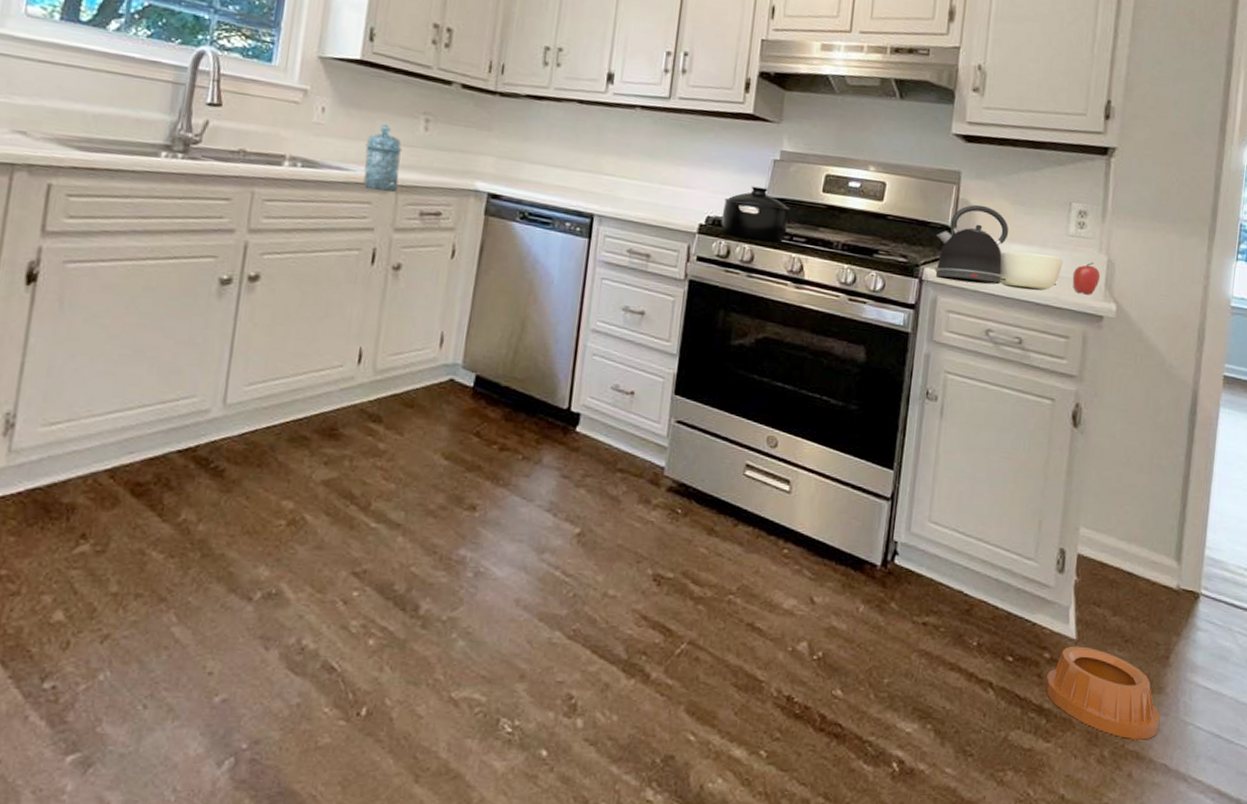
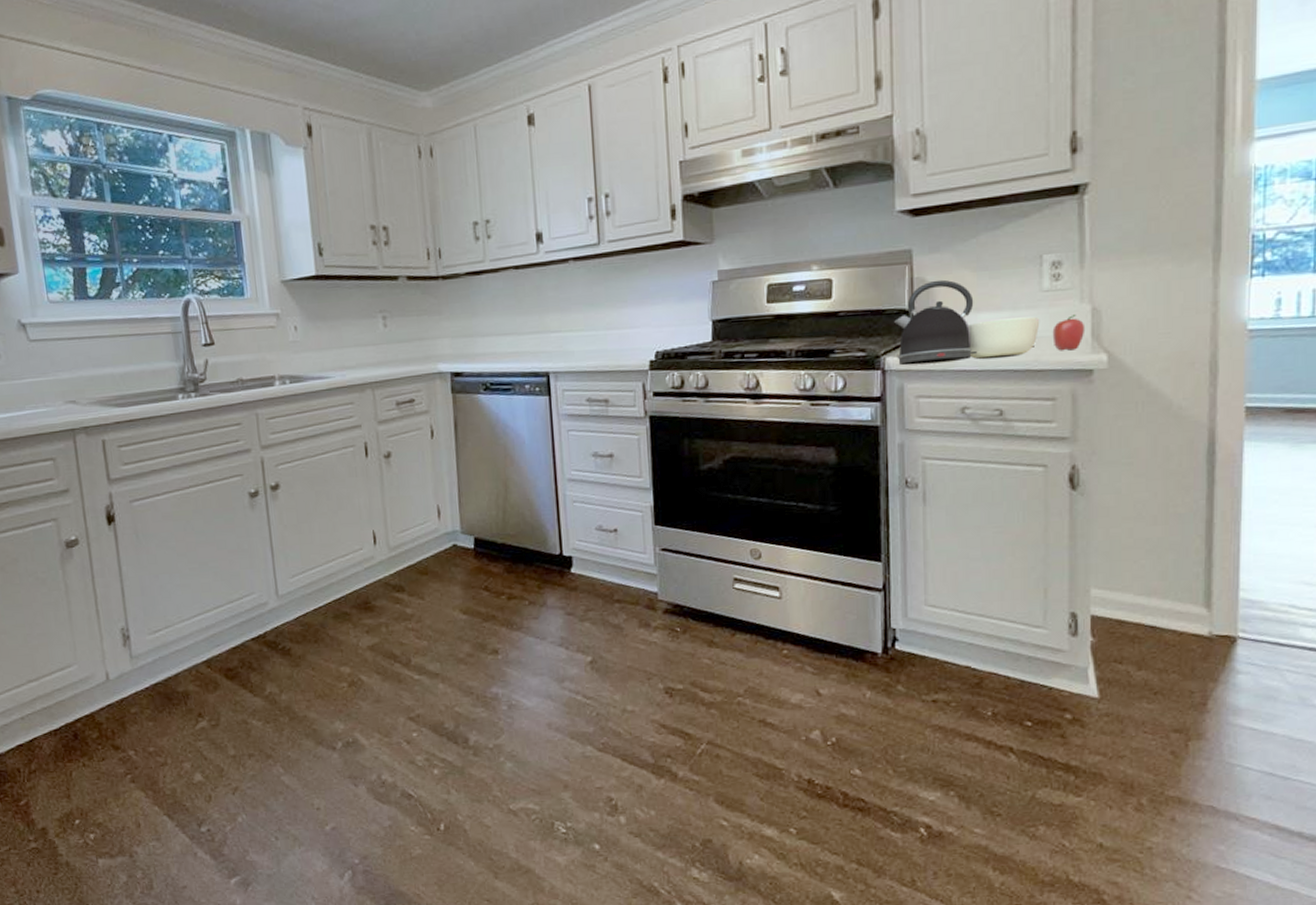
canister: present [362,124,403,193] -> none [337,329,373,392]
saucepan: present [721,186,791,244] -> none [670,311,737,367]
pet bowl: present [1045,645,1161,740] -> none [1071,703,1202,786]

